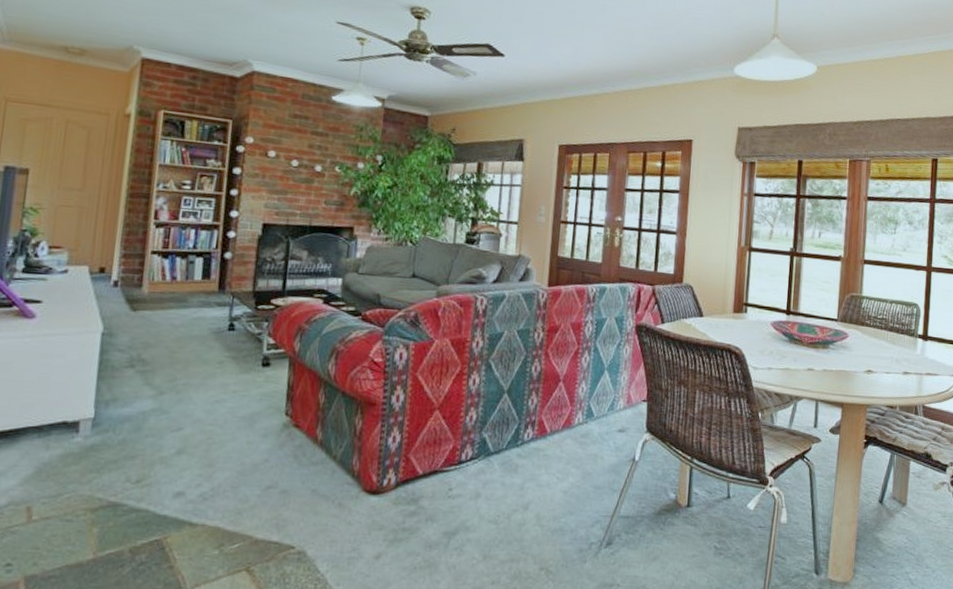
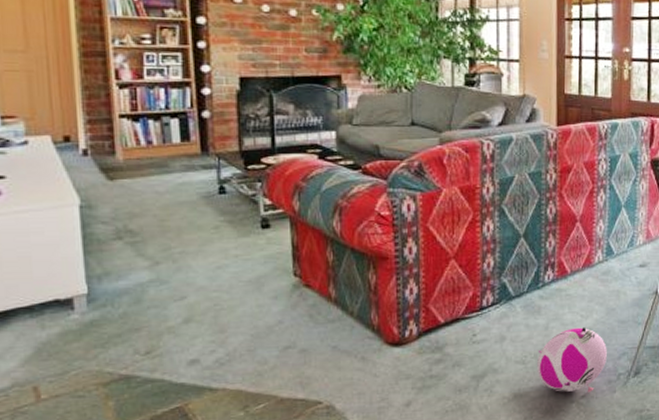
ball: none [509,490,581,561] -> present [537,327,607,393]

